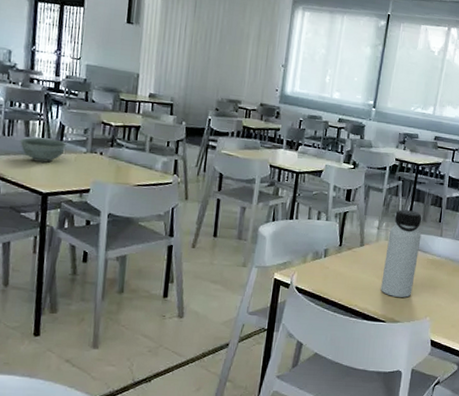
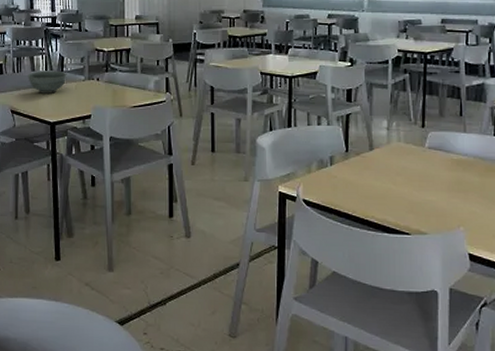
water bottle: present [380,209,422,298] -> none [399,105,441,205]

